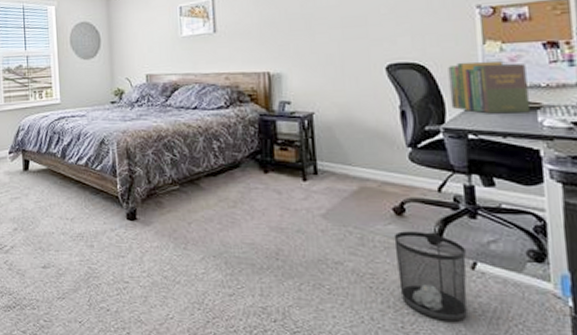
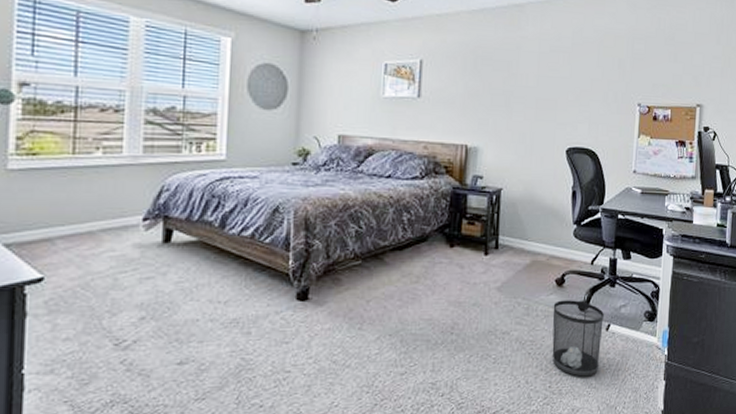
books: present [448,61,530,114] -> none [609,151,663,198]

